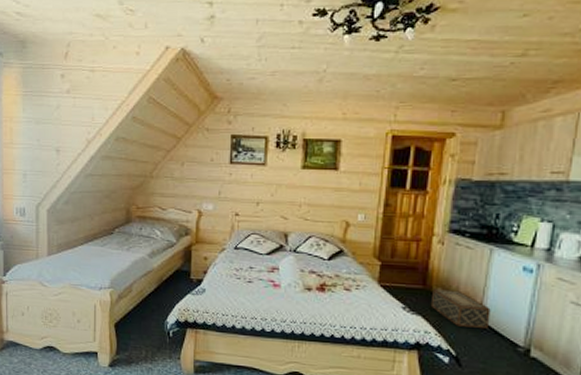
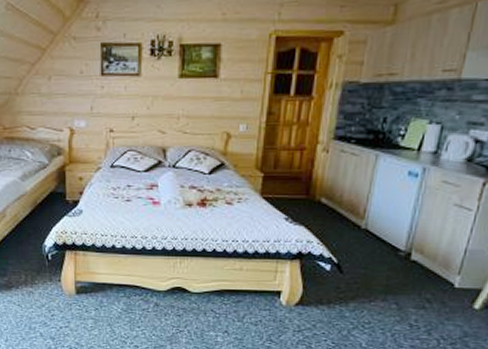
woven basket: present [430,289,491,328] -> none [313,198,374,235]

